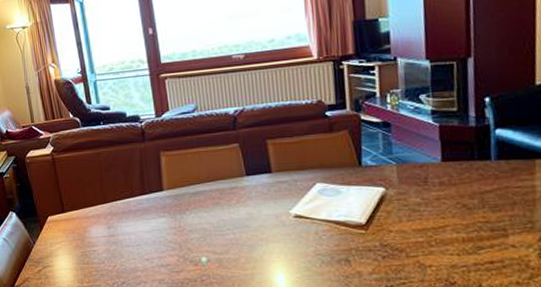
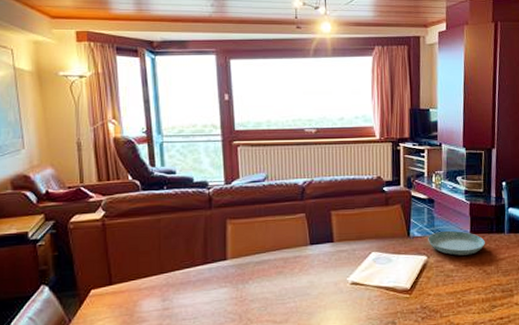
saucer: none [385,157,463,187] -> present [428,230,485,256]

